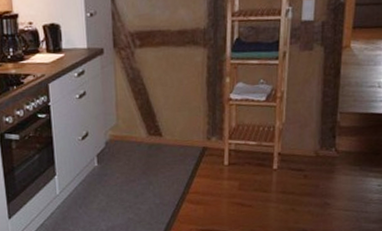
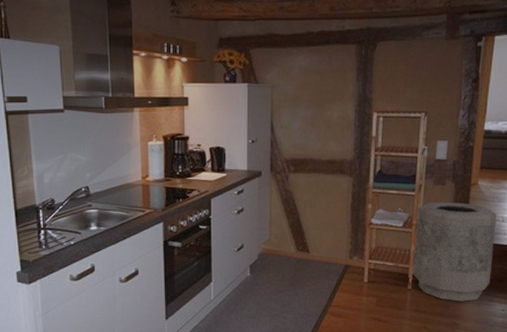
trash can: none [278,68,372,180] -> present [413,201,497,302]

